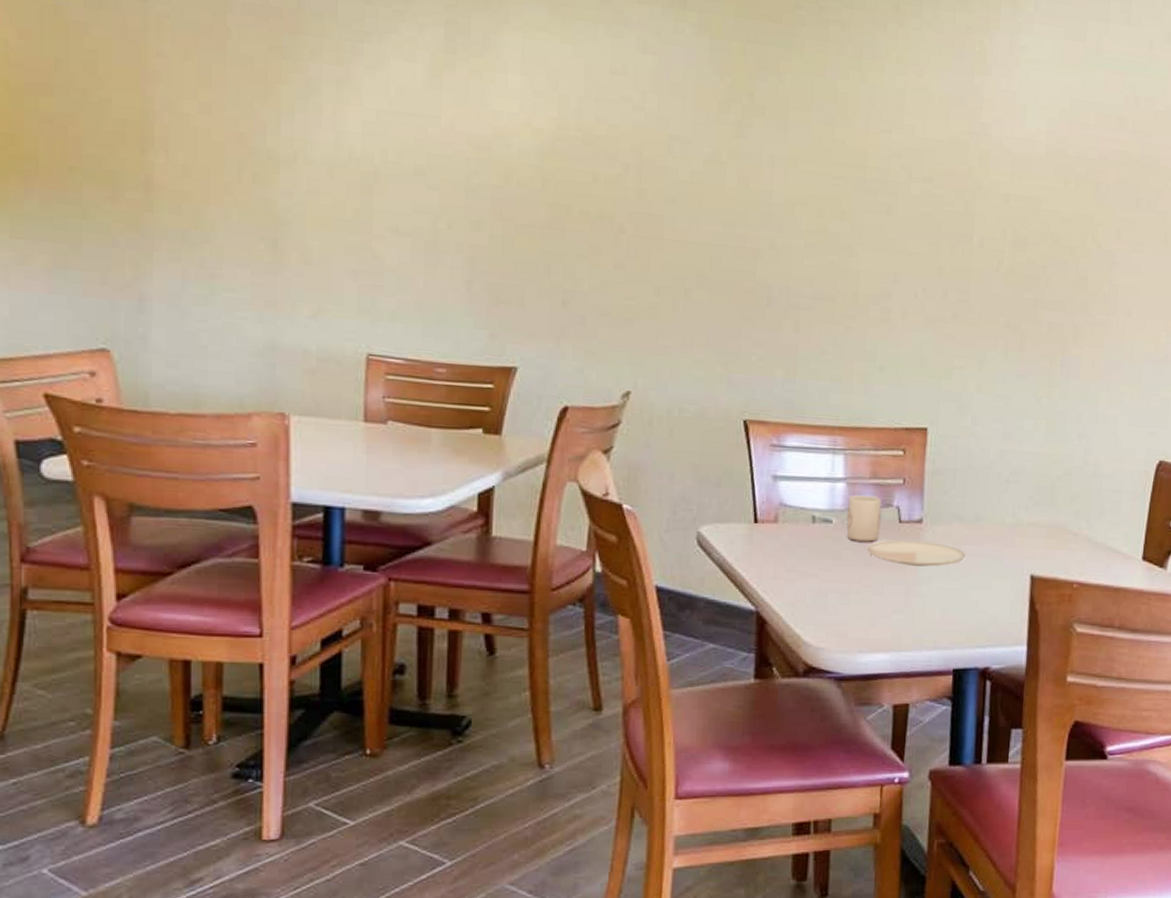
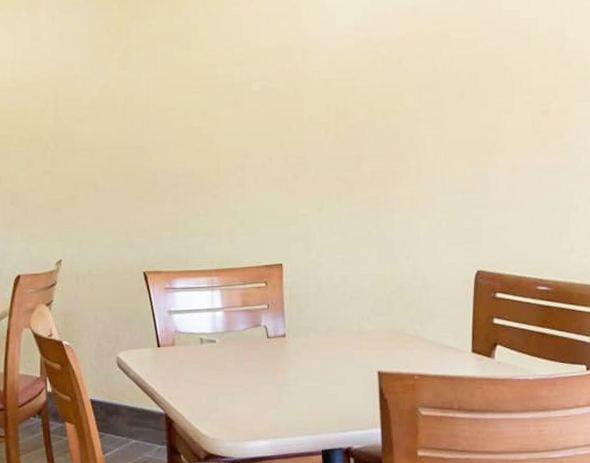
mug: present [846,495,882,543] -> none [226,319,253,356]
plate: present [867,539,967,567] -> none [244,350,324,371]

